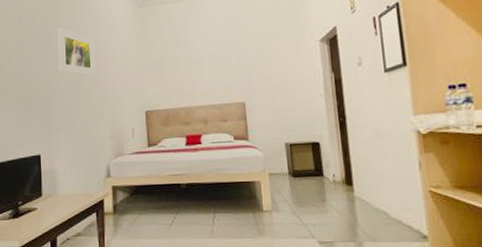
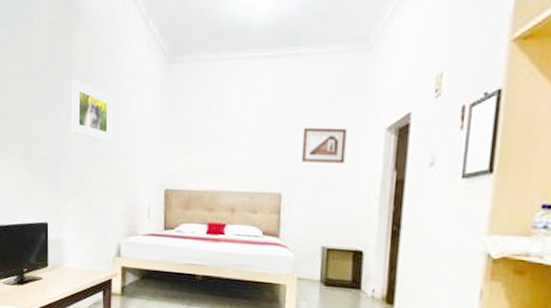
picture frame: none [255,43,292,74] -> present [301,127,347,163]

